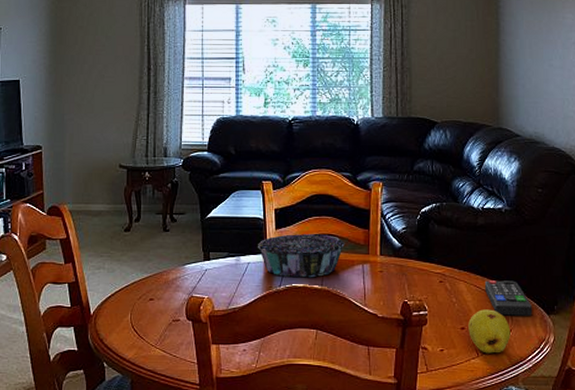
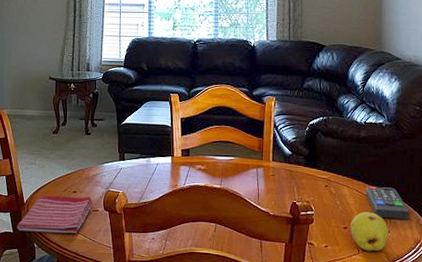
dish towel: none [82,303,173,349] -> present [17,195,93,234]
decorative bowl: present [258,234,346,278] -> none [166,140,242,179]

